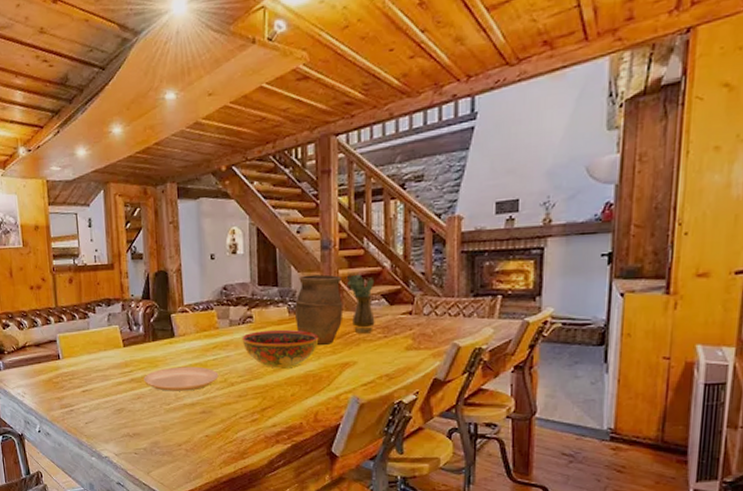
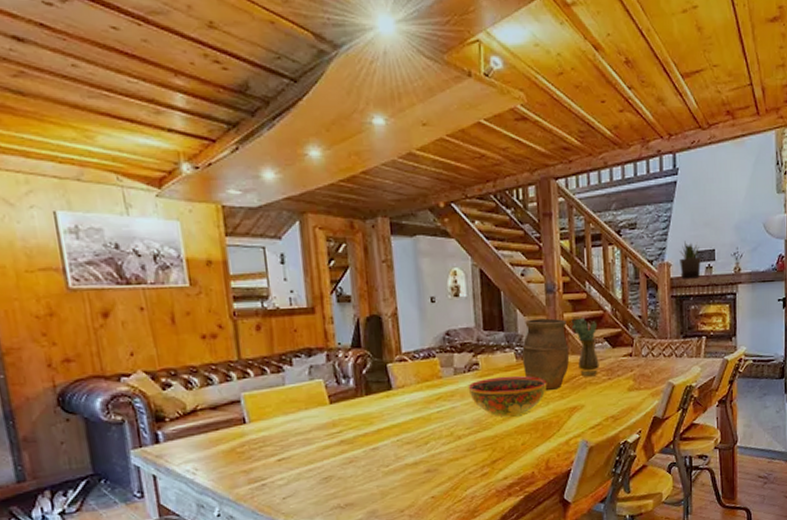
plate: present [144,366,219,391] -> none [356,420,444,452]
planter: none [473,191,500,233] -> present [679,241,701,279]

